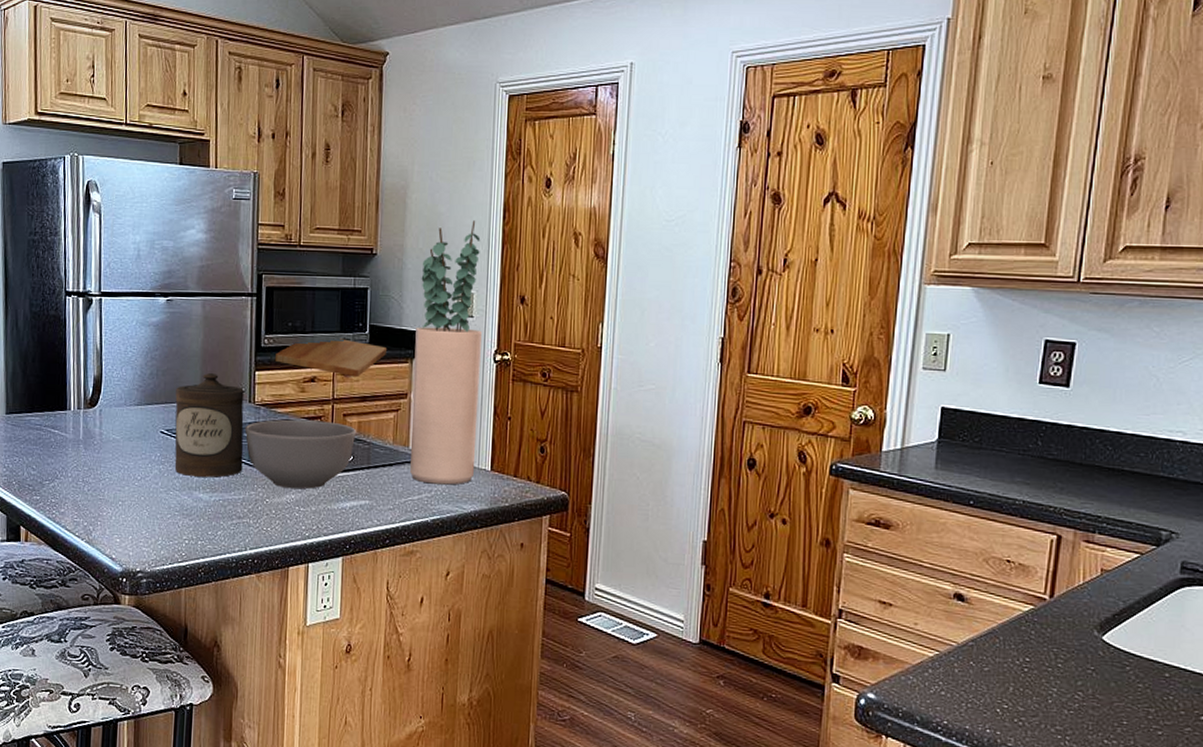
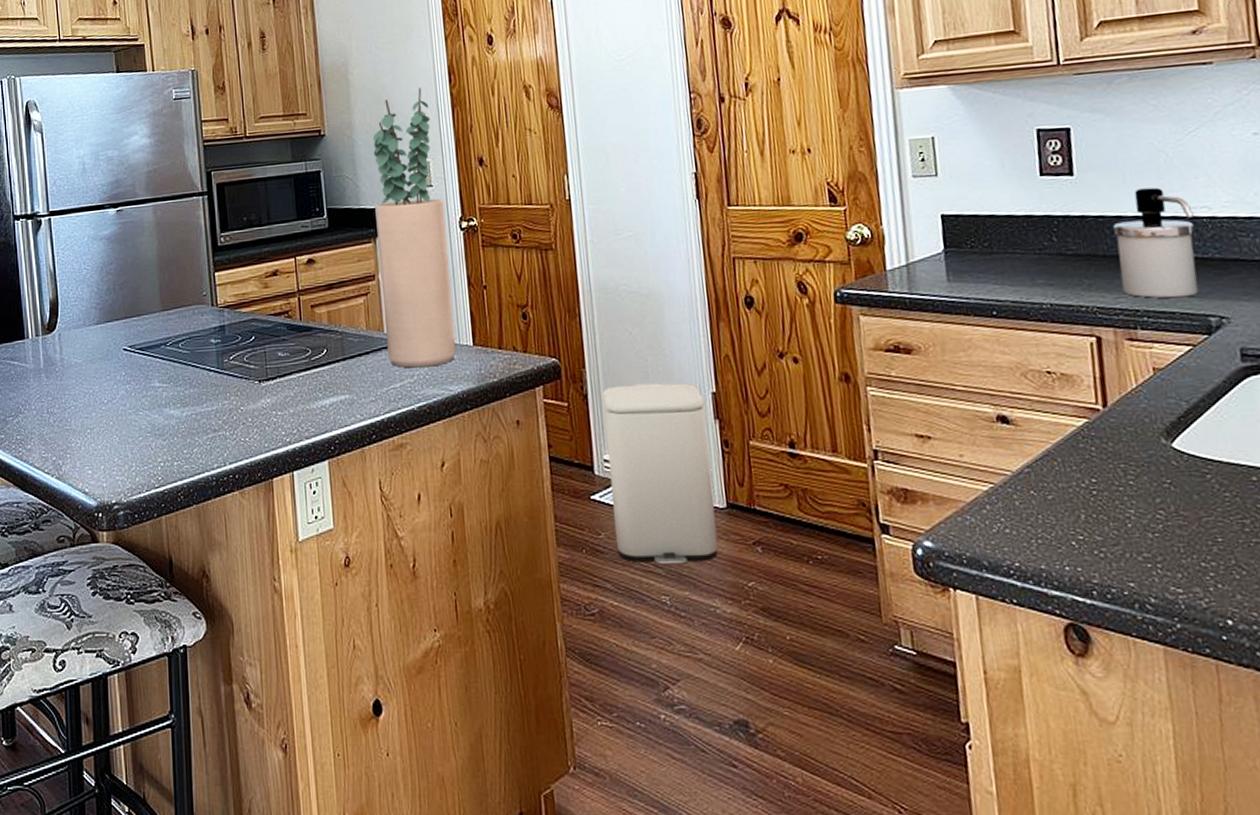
canister: present [174,373,244,477] -> none [135,280,213,393]
bowl: present [244,419,357,490] -> none [210,315,327,393]
cutting board: present [274,338,386,378] -> none [232,226,348,266]
pedal bin: none [594,523,696,688] -> present [602,383,719,565]
soap dispenser: none [1091,407,1169,511] -> present [1113,187,1199,299]

